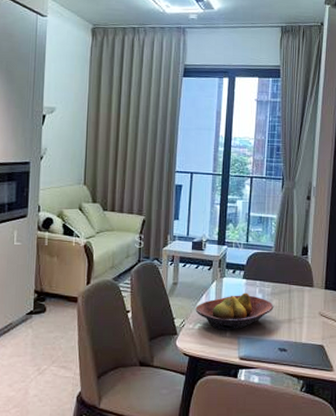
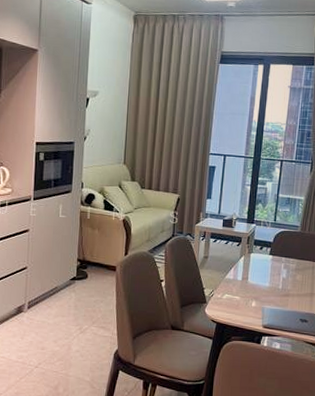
fruit bowl: present [195,292,274,331] -> none [224,267,297,302]

